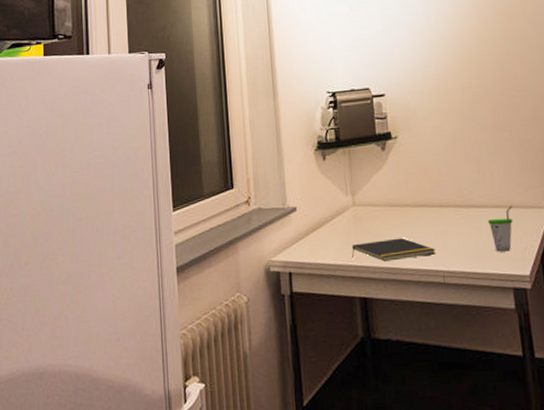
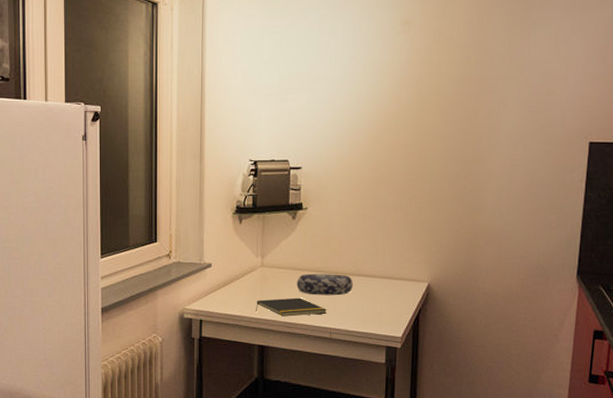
decorative bowl: none [395,207,462,234] -> present [296,273,353,296]
cup: present [488,205,513,252] -> none [374,277,397,316]

